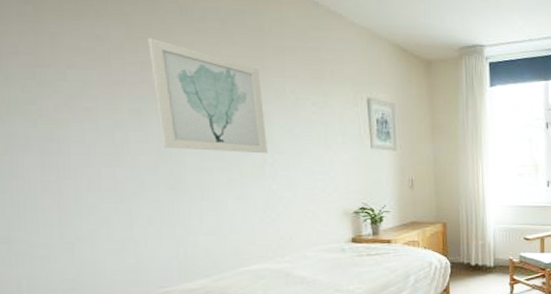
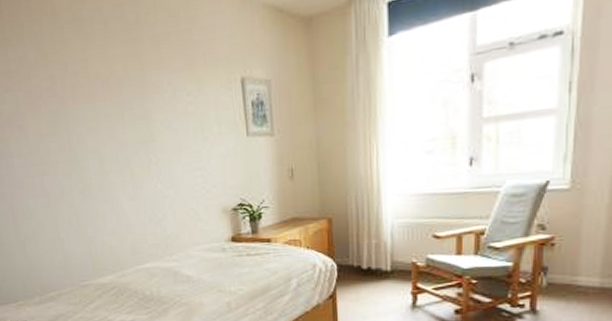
wall art: present [148,37,267,154] -> none [53,51,152,156]

